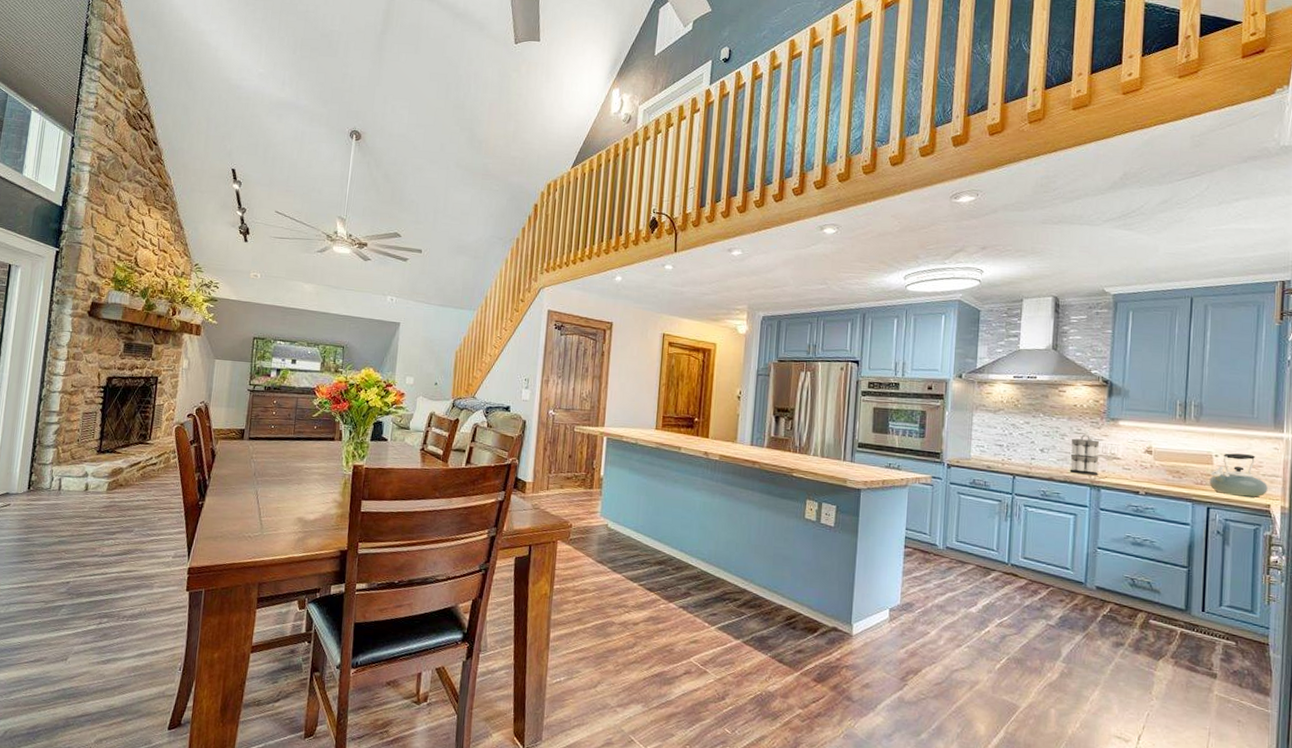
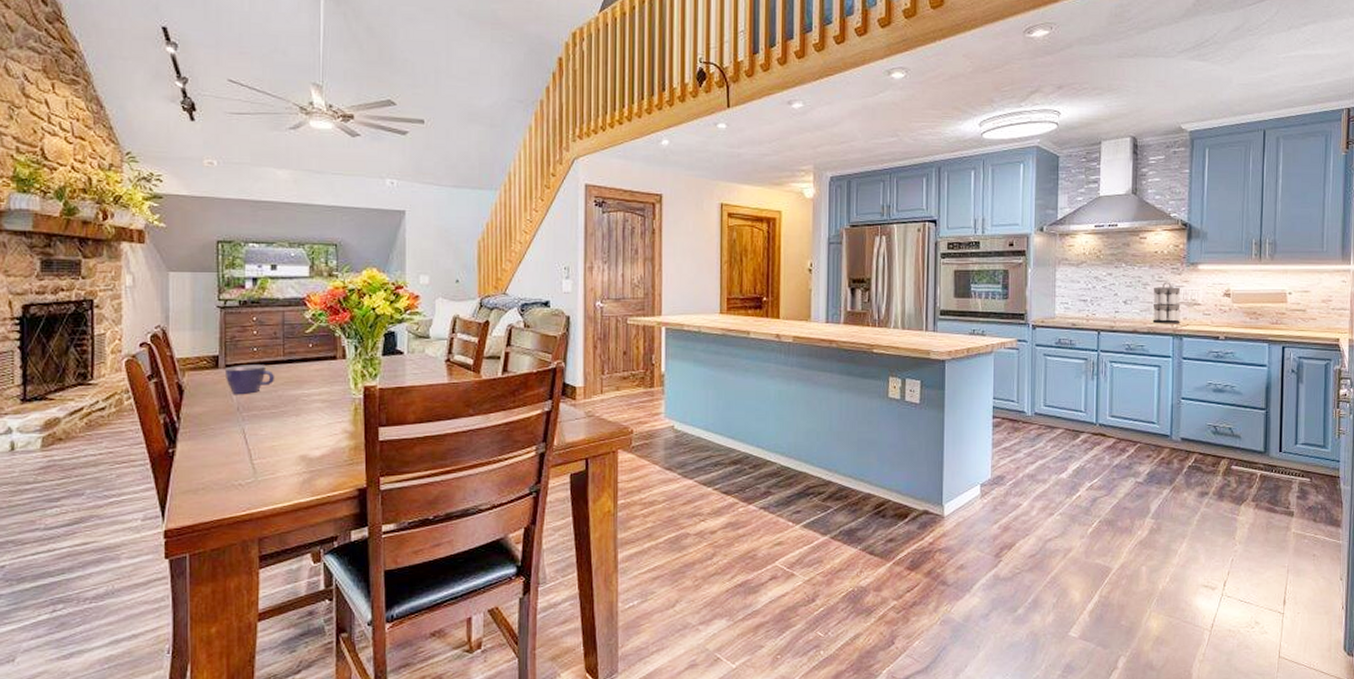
cup: none [247,438,286,464] -> present [224,365,275,395]
kettle: present [1209,453,1269,498] -> none [1284,289,1338,332]

